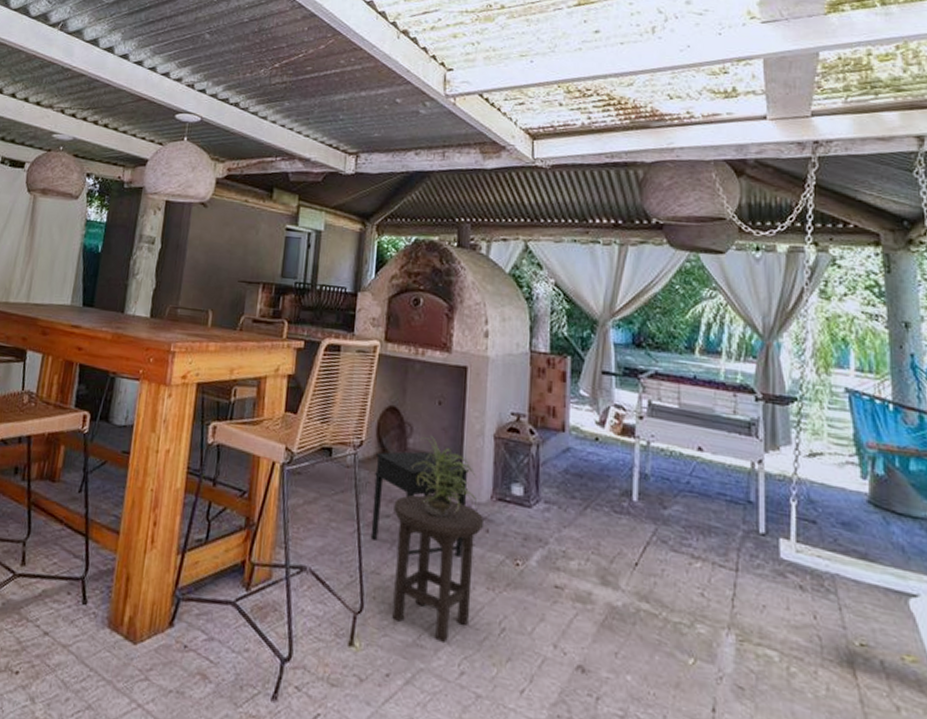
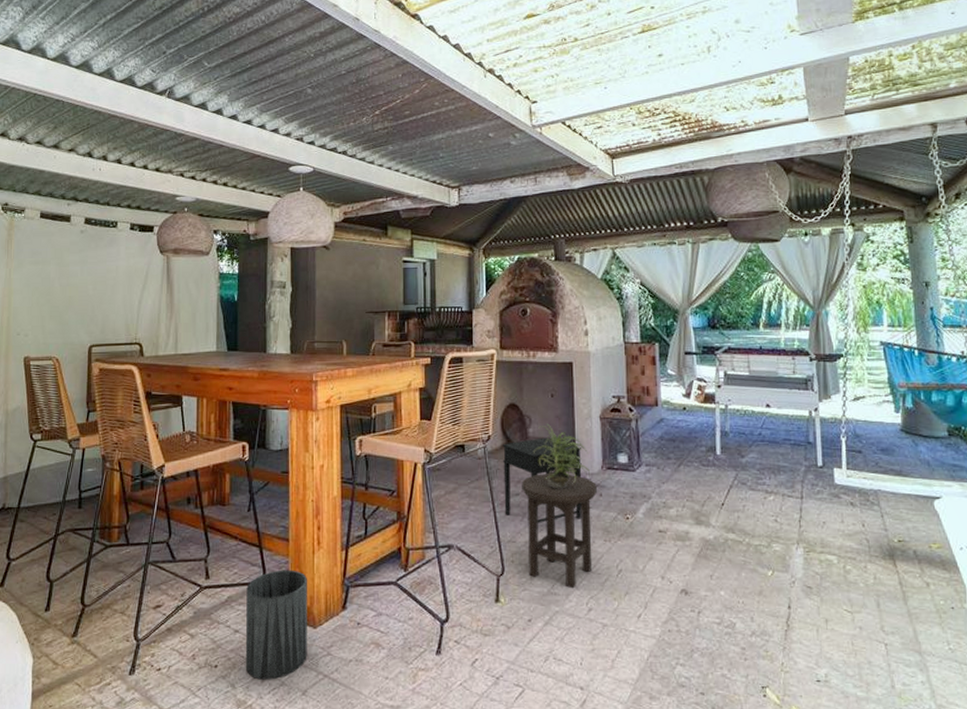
trash can: none [49,567,135,701] -> present [245,570,308,680]

